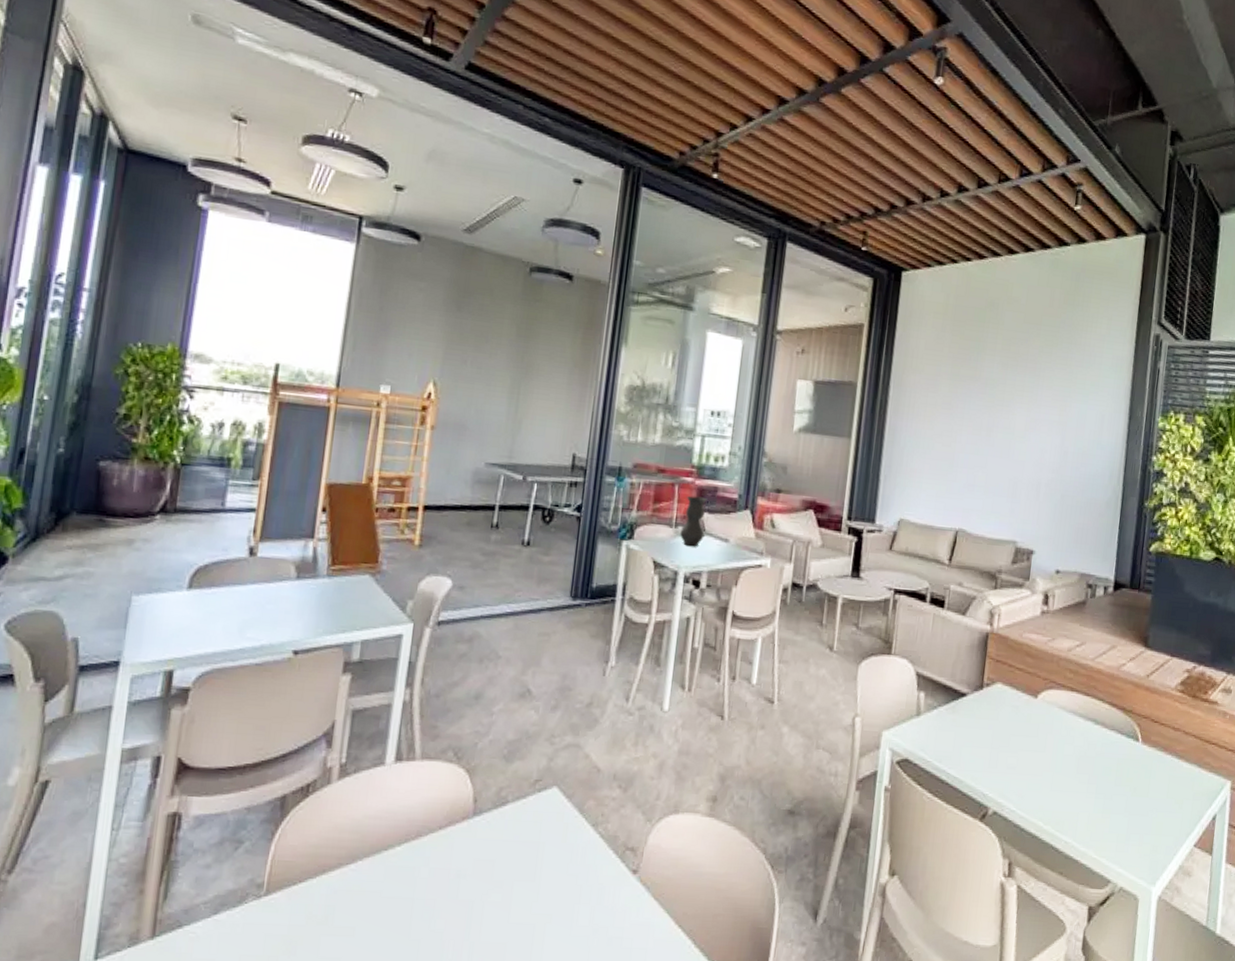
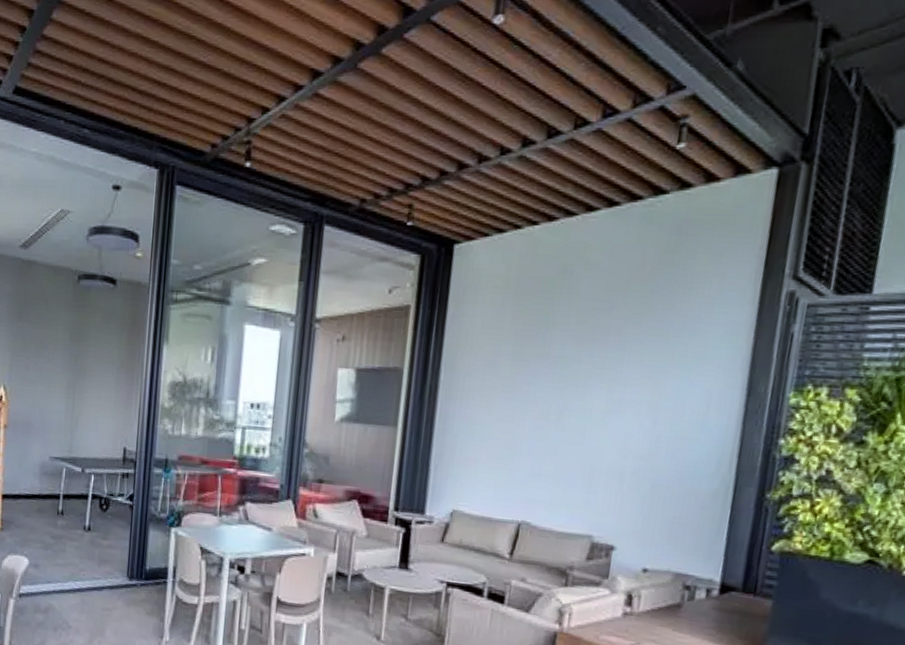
vase: present [680,496,708,547] -> none [224,486,250,535]

